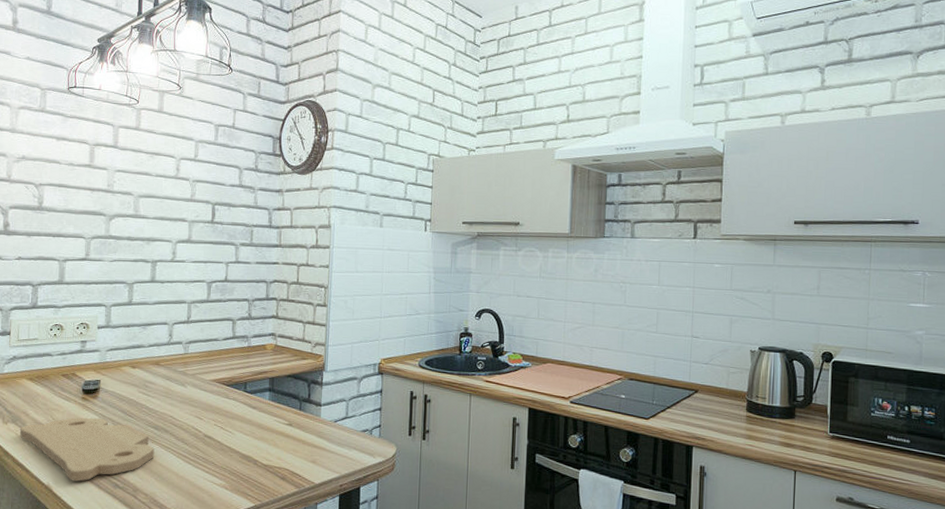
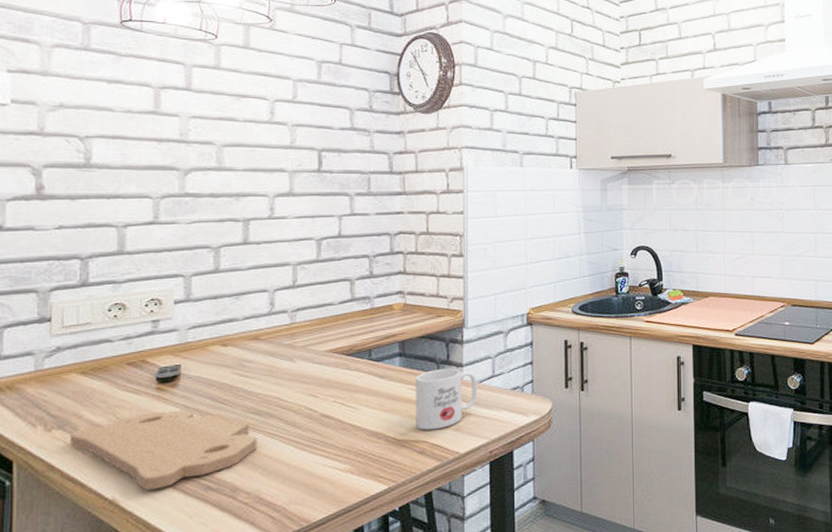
mug: none [279,406,333,460] -> present [415,368,478,430]

